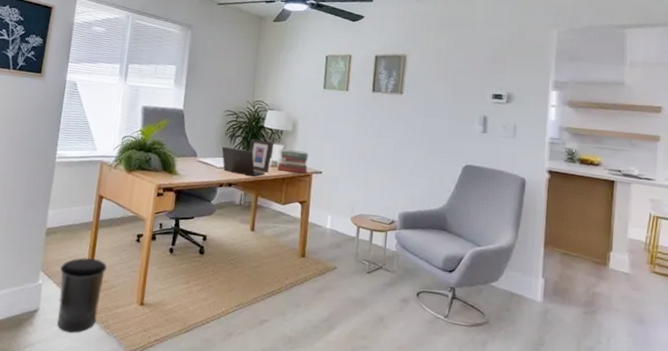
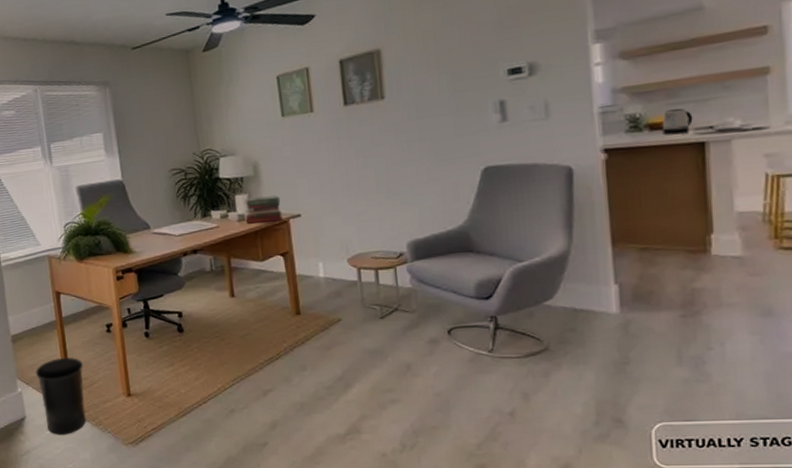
laptop: present [221,146,266,177] -> none [176,208,233,238]
picture frame: present [248,139,273,172] -> none [207,193,237,230]
kettle: none [588,151,609,172] -> present [662,108,693,136]

